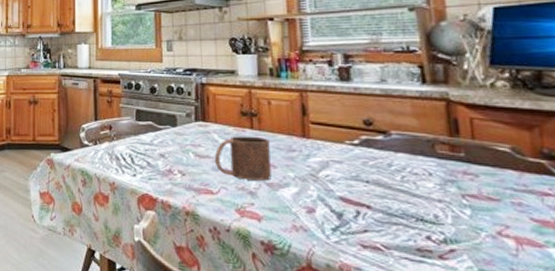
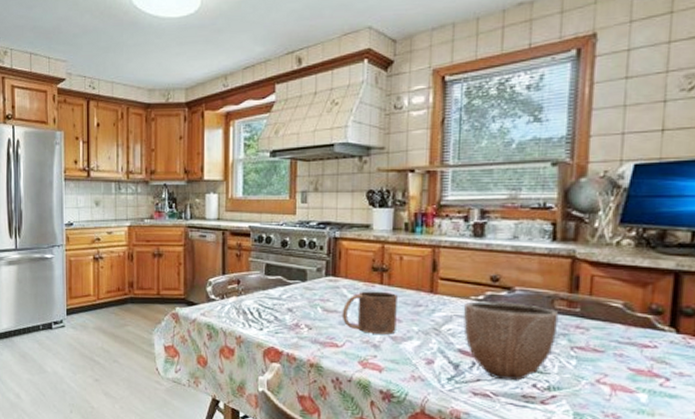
decorative bowl: none [339,146,444,233] -> present [463,301,559,381]

